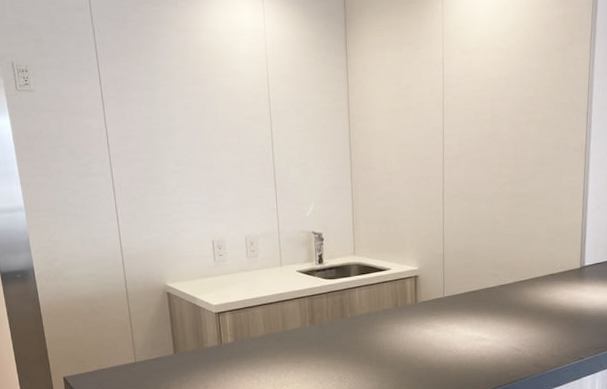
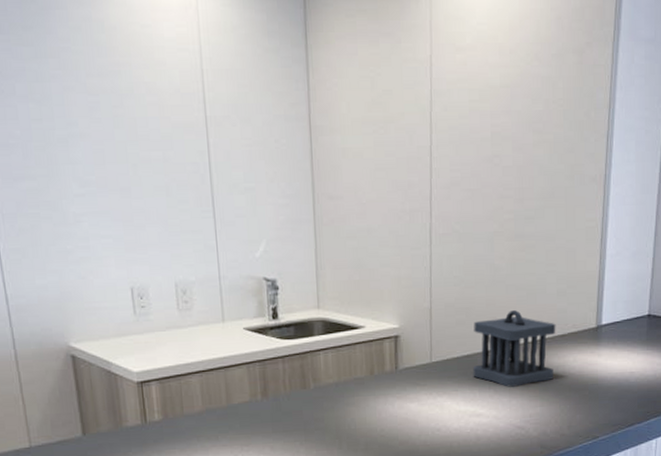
utensil holder: none [478,255,547,317] -> present [473,310,556,387]

